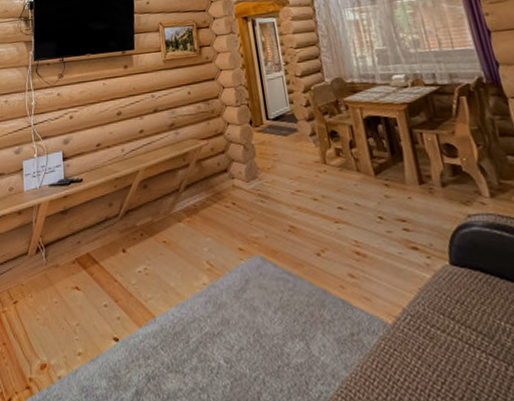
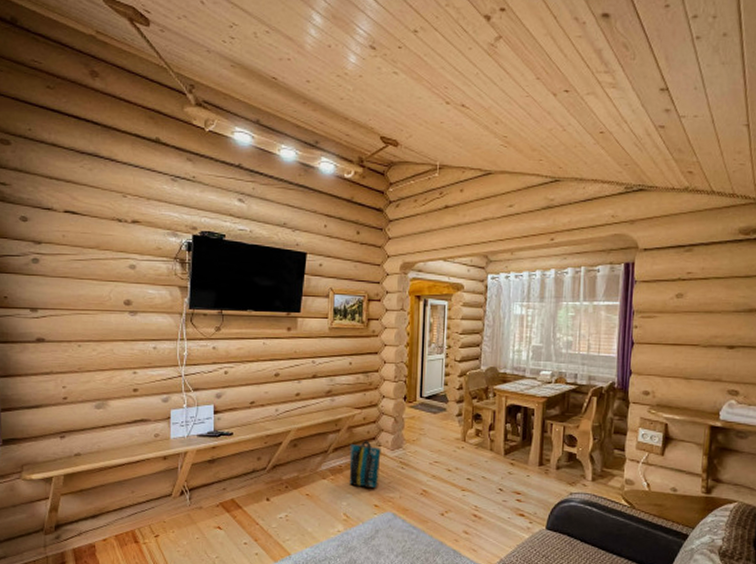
tote bag: none [201,172,239,228] -> present [349,439,381,488]

